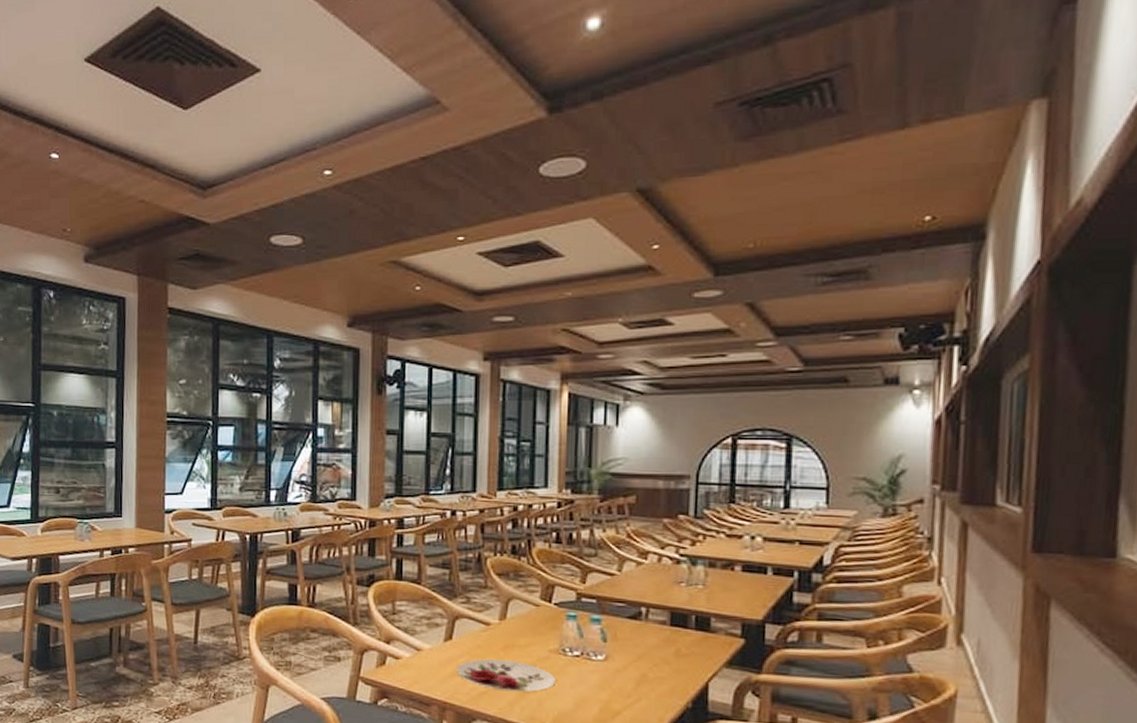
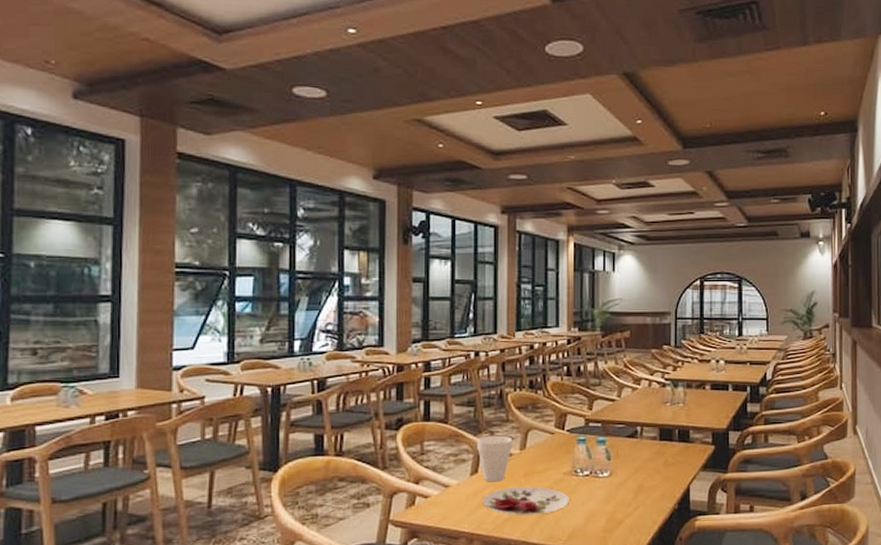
cup: none [452,601,492,652] -> present [477,435,513,482]

